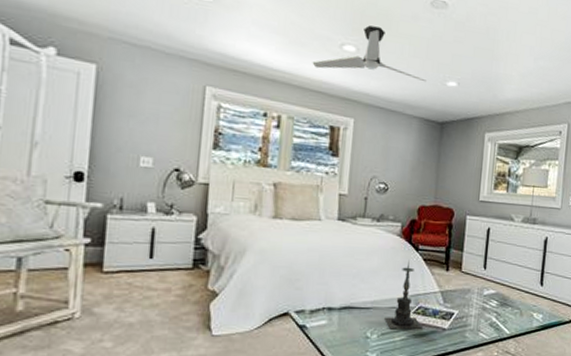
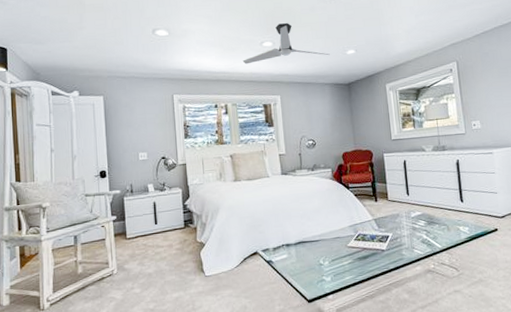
candle holder: present [384,260,423,329] -> none [332,197,365,255]

